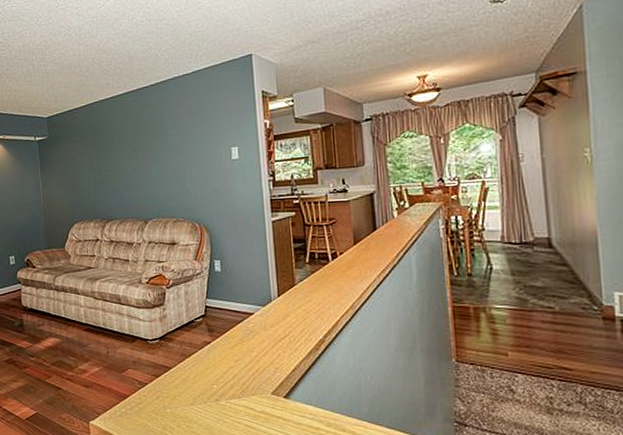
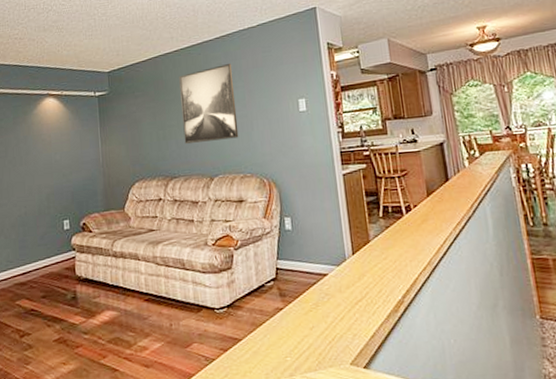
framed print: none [115,111,173,188] -> present [179,64,239,144]

